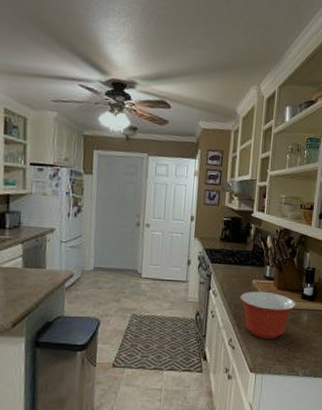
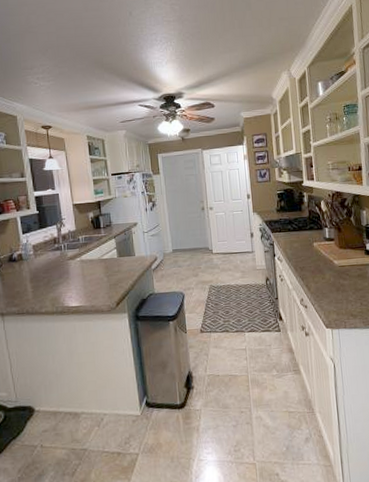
mixing bowl: present [240,291,296,340] -> none [304,252,361,296]

